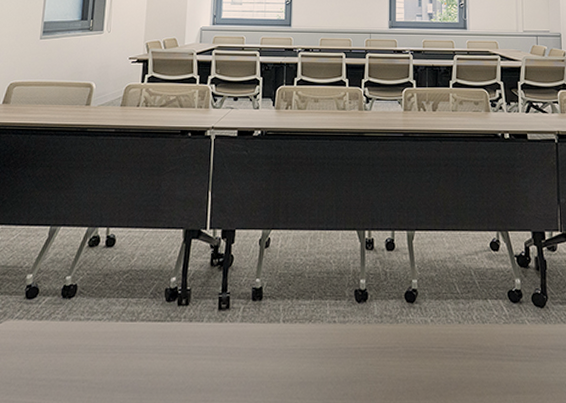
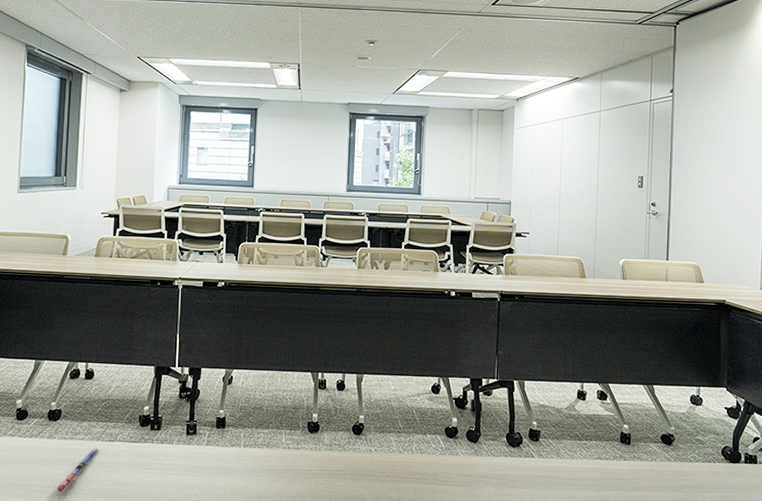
pen: none [67,329,119,387] -> present [56,447,99,493]

